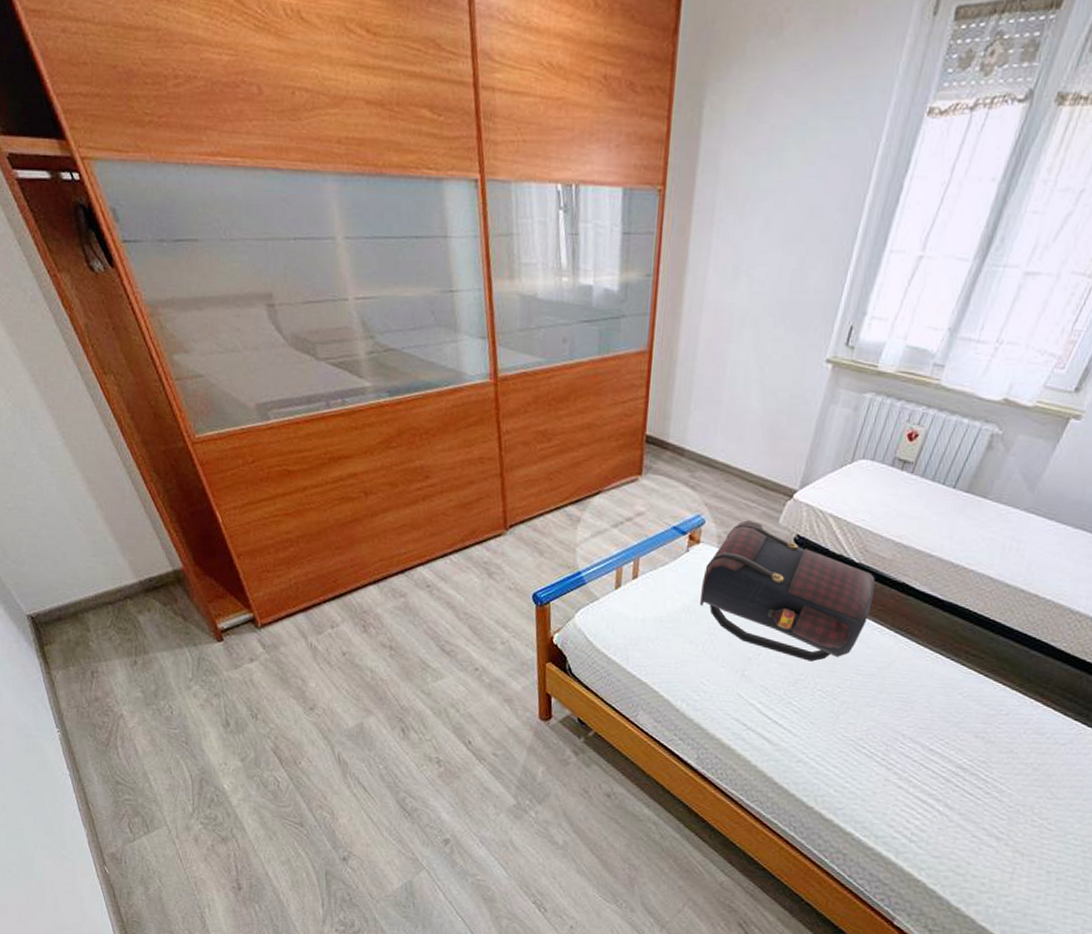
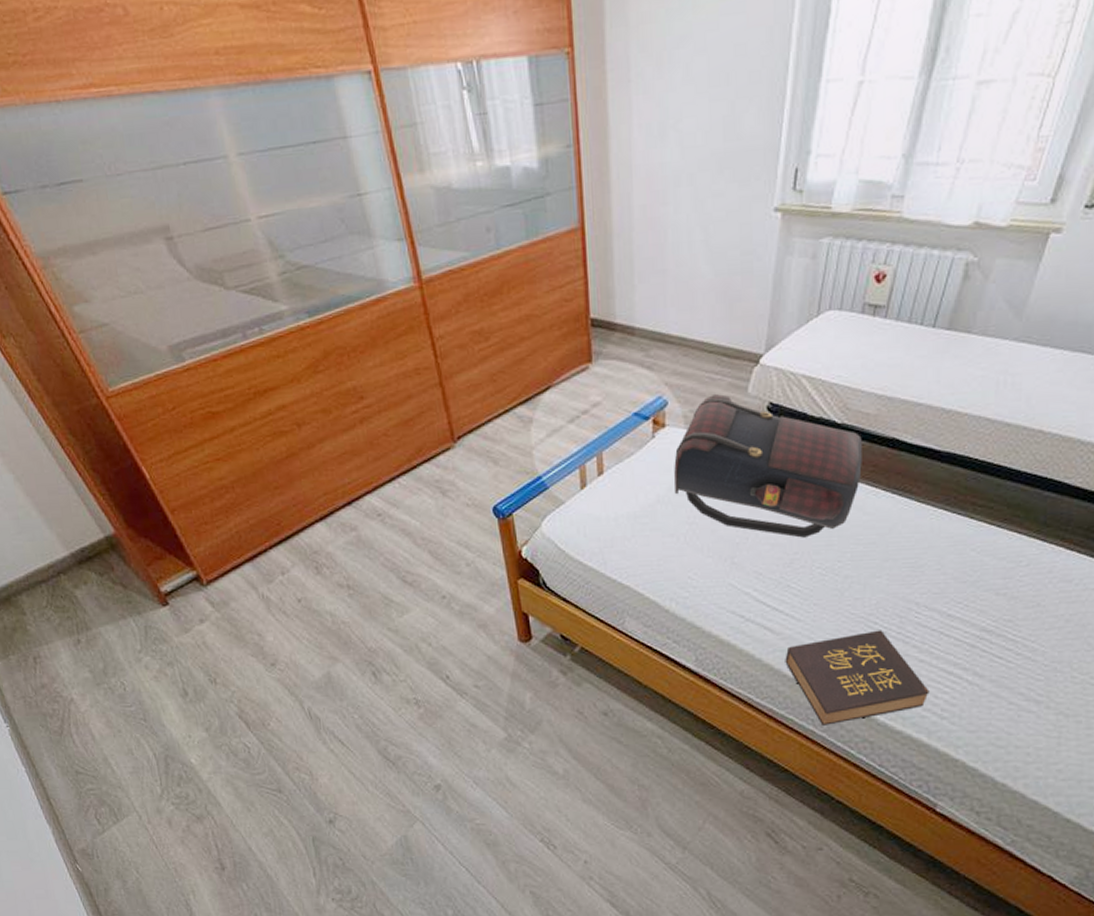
hardback book: none [777,754,903,834] -> present [785,630,929,725]

